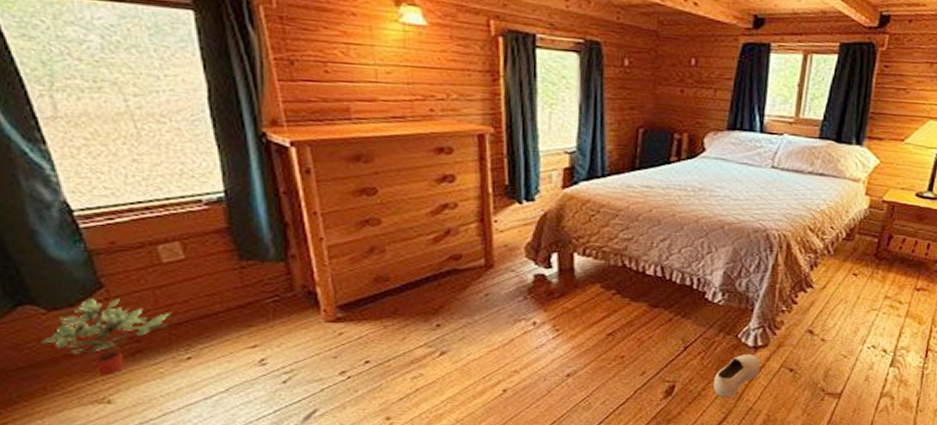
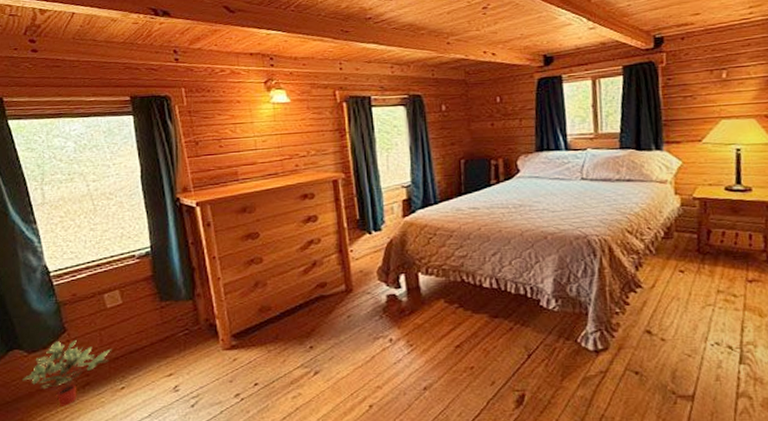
shoe: present [713,354,761,398] -> none [561,359,605,405]

